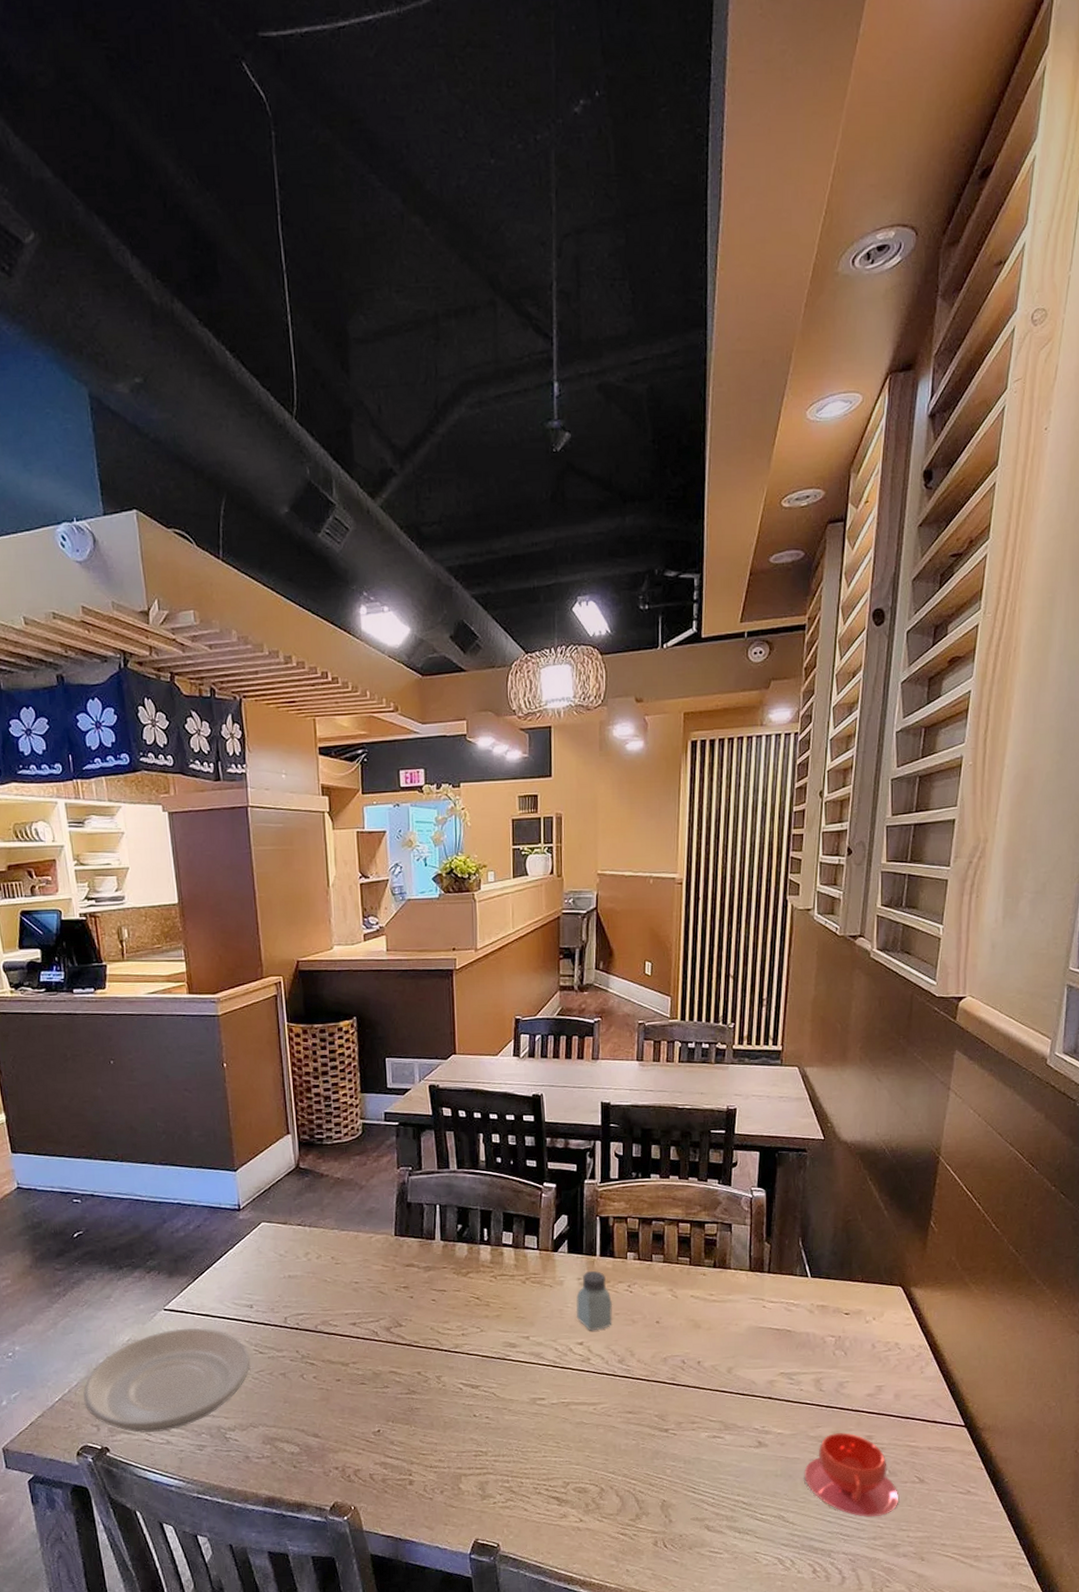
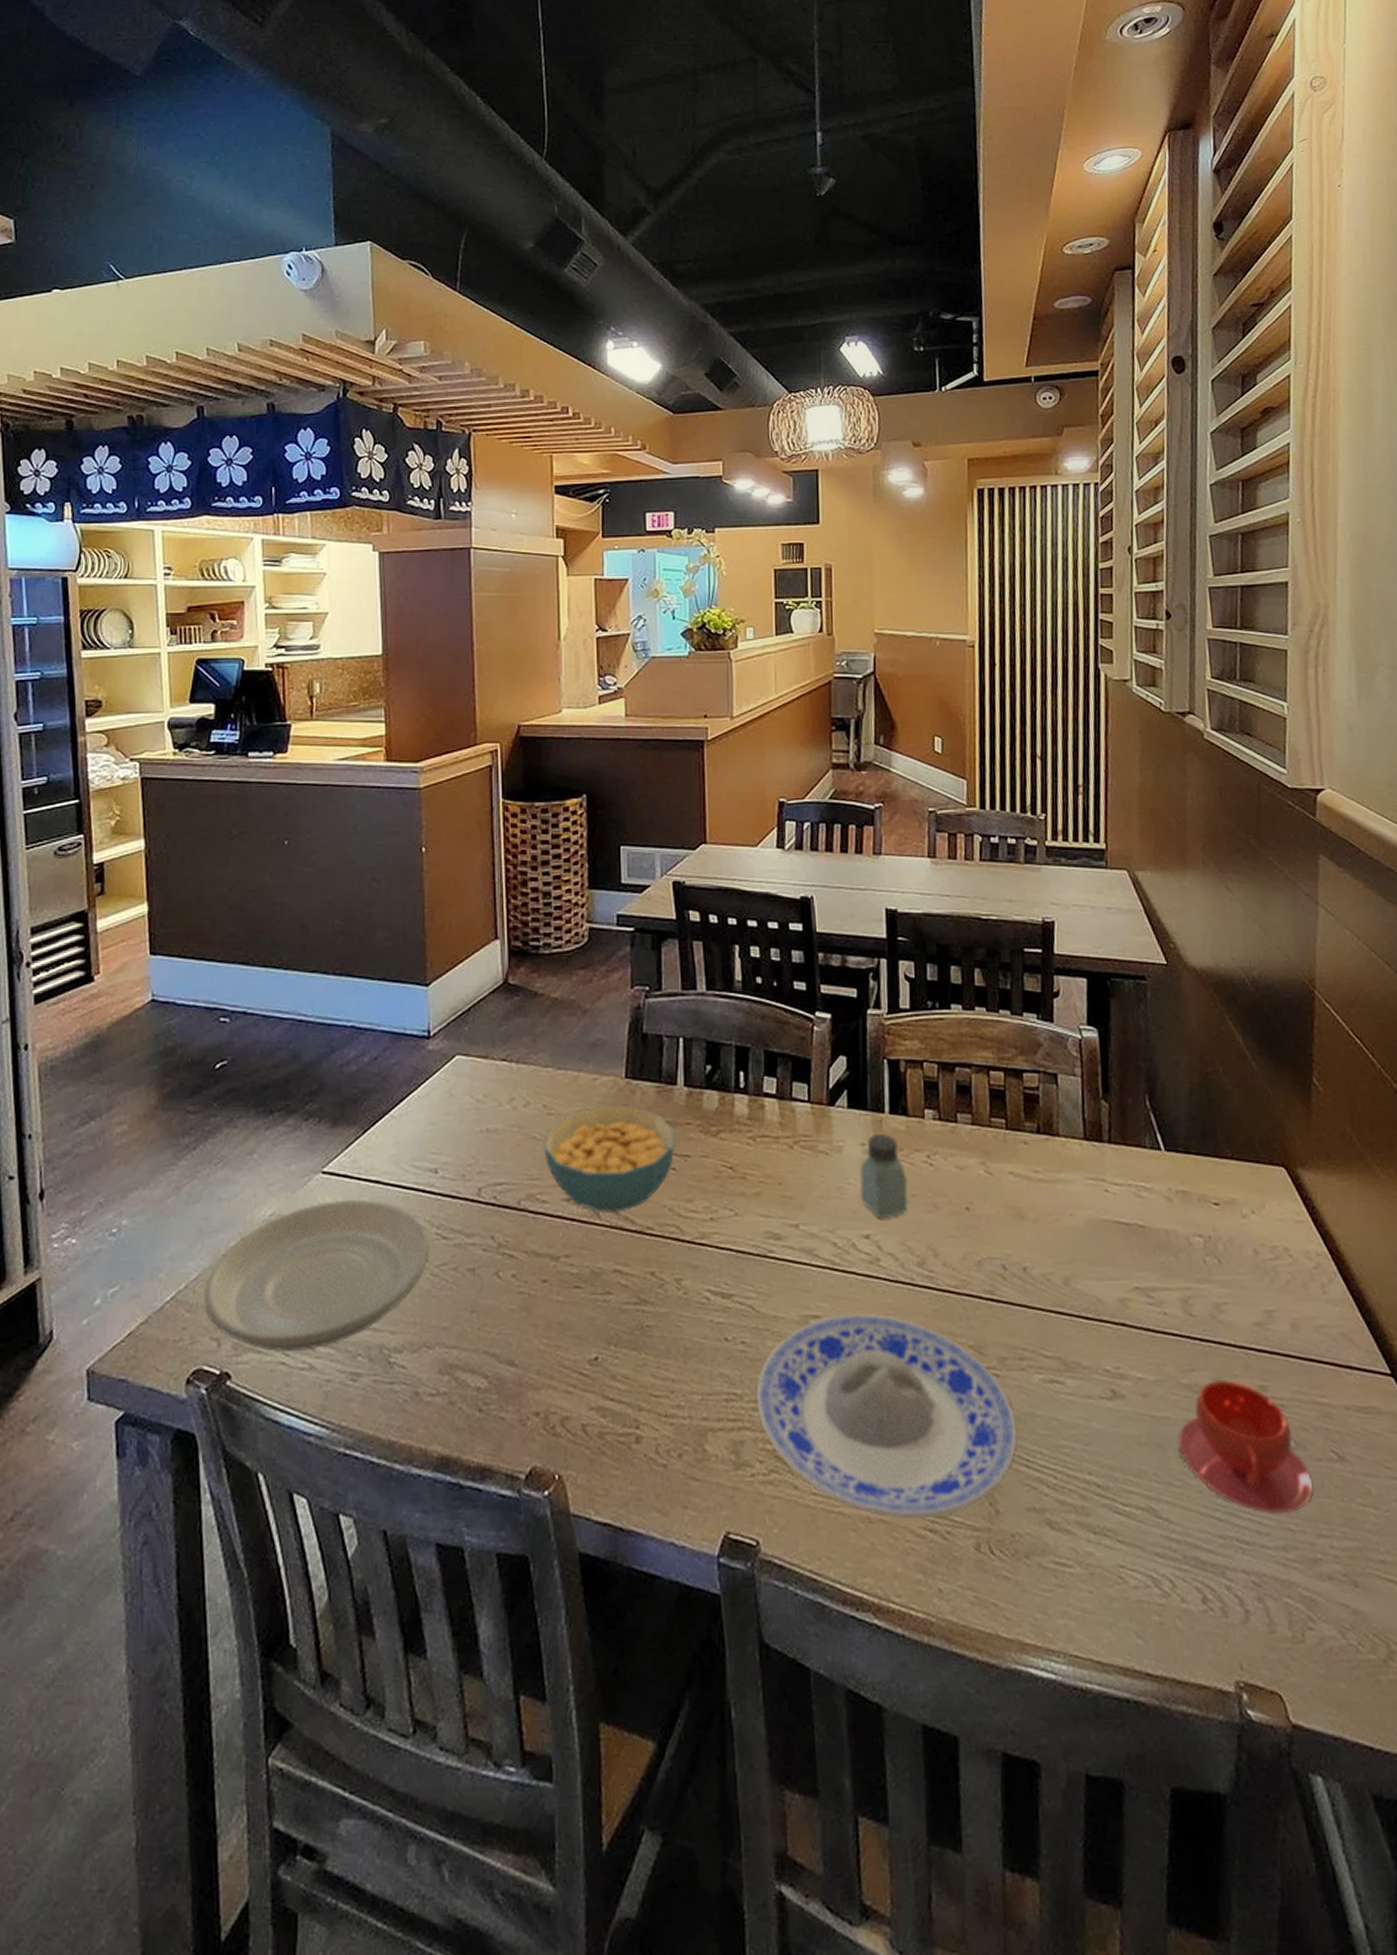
cereal bowl: none [333,1256,435,1333] -> present [544,1106,676,1214]
plate: none [497,1396,687,1528] -> present [756,1313,1018,1520]

